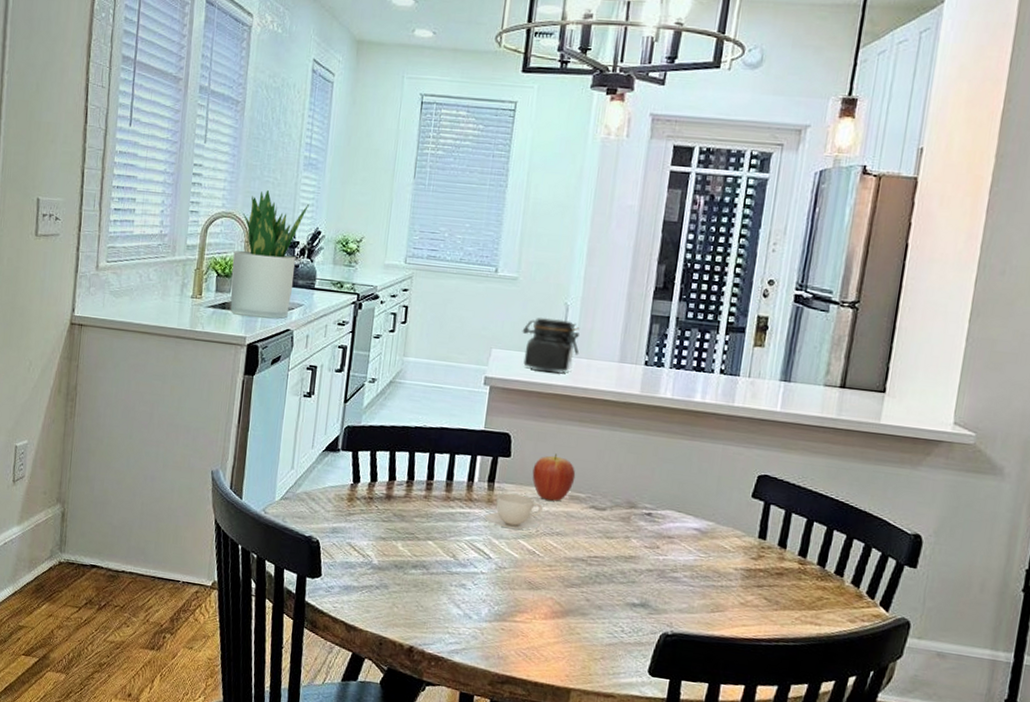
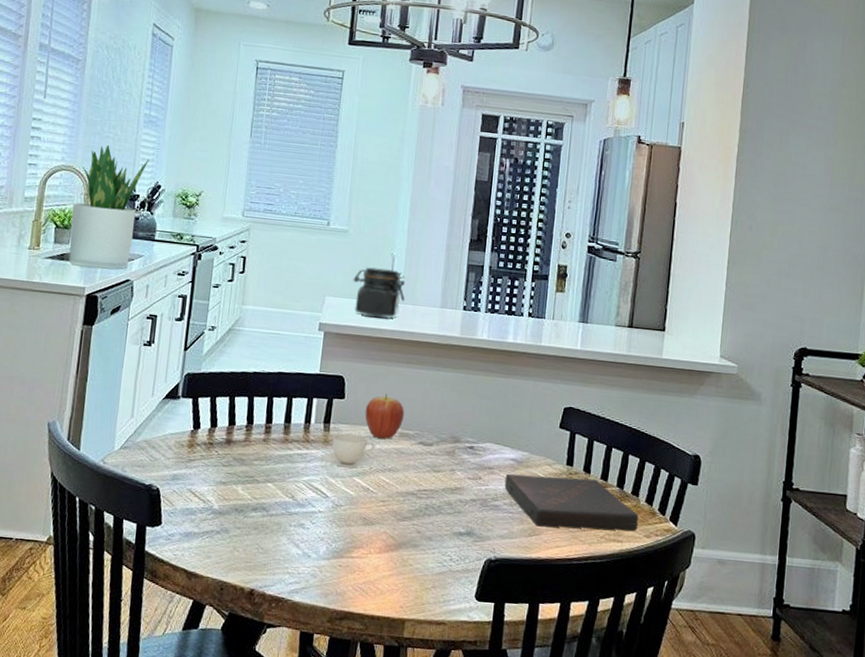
book: none [685,544,843,615] -> present [504,473,639,532]

